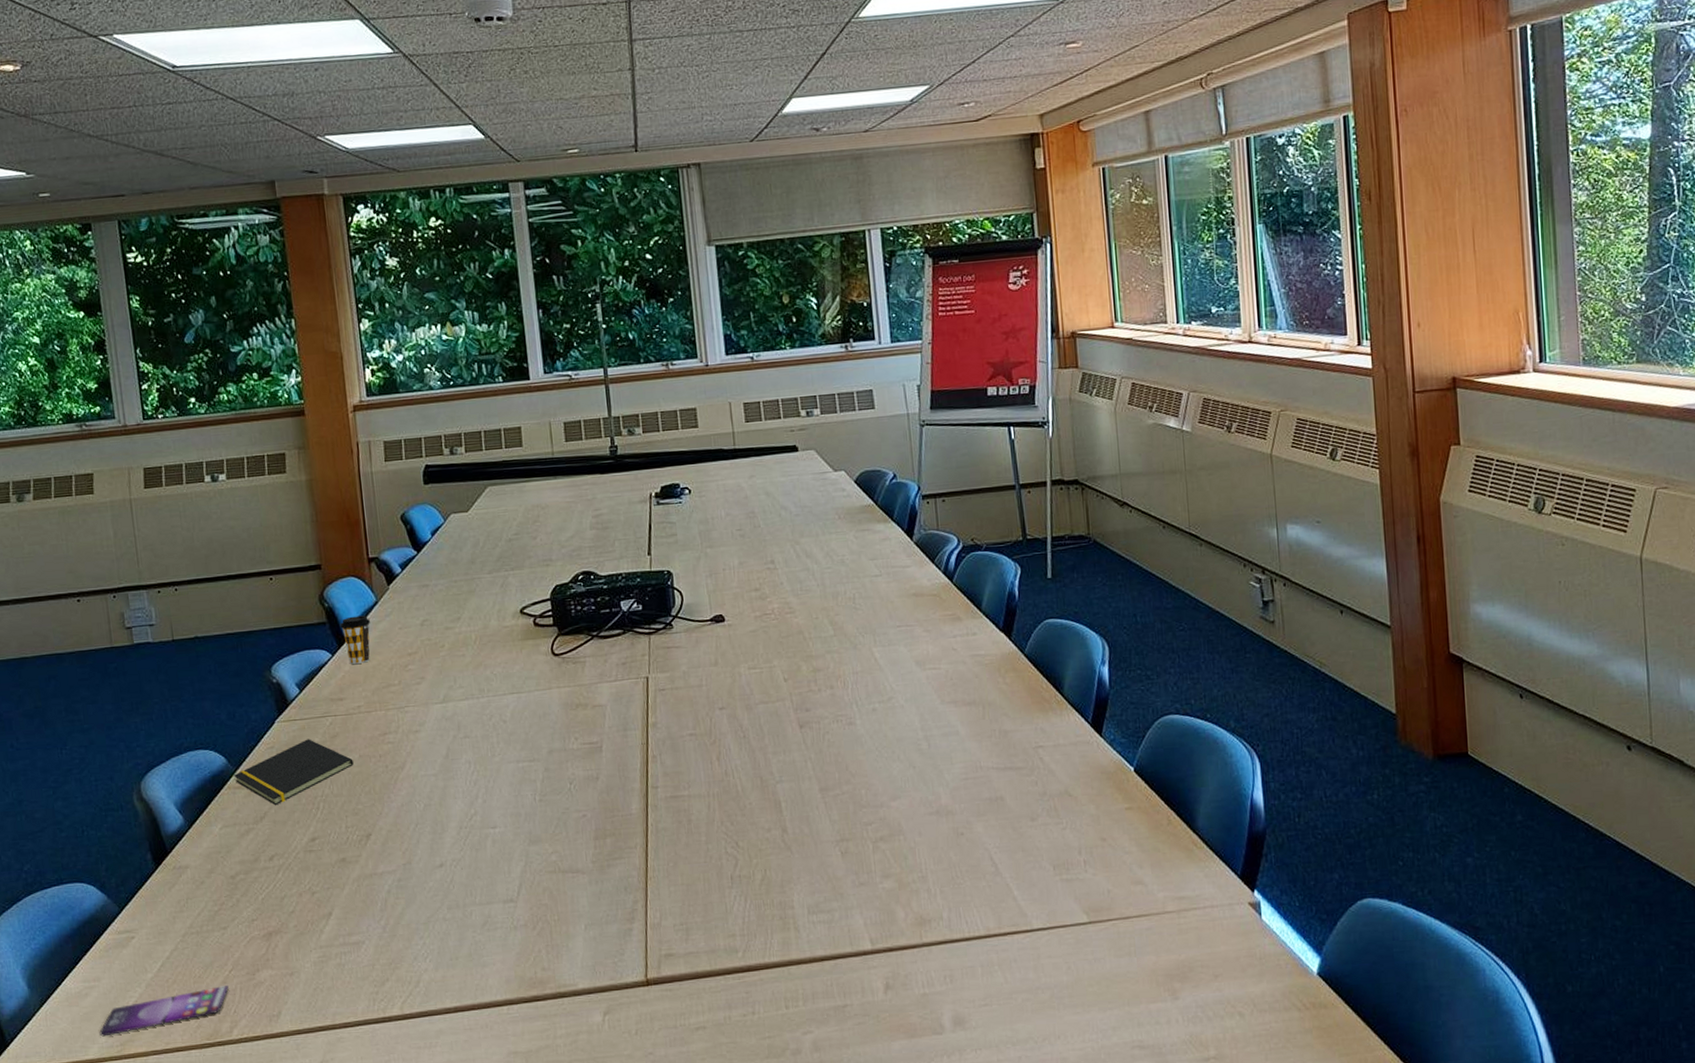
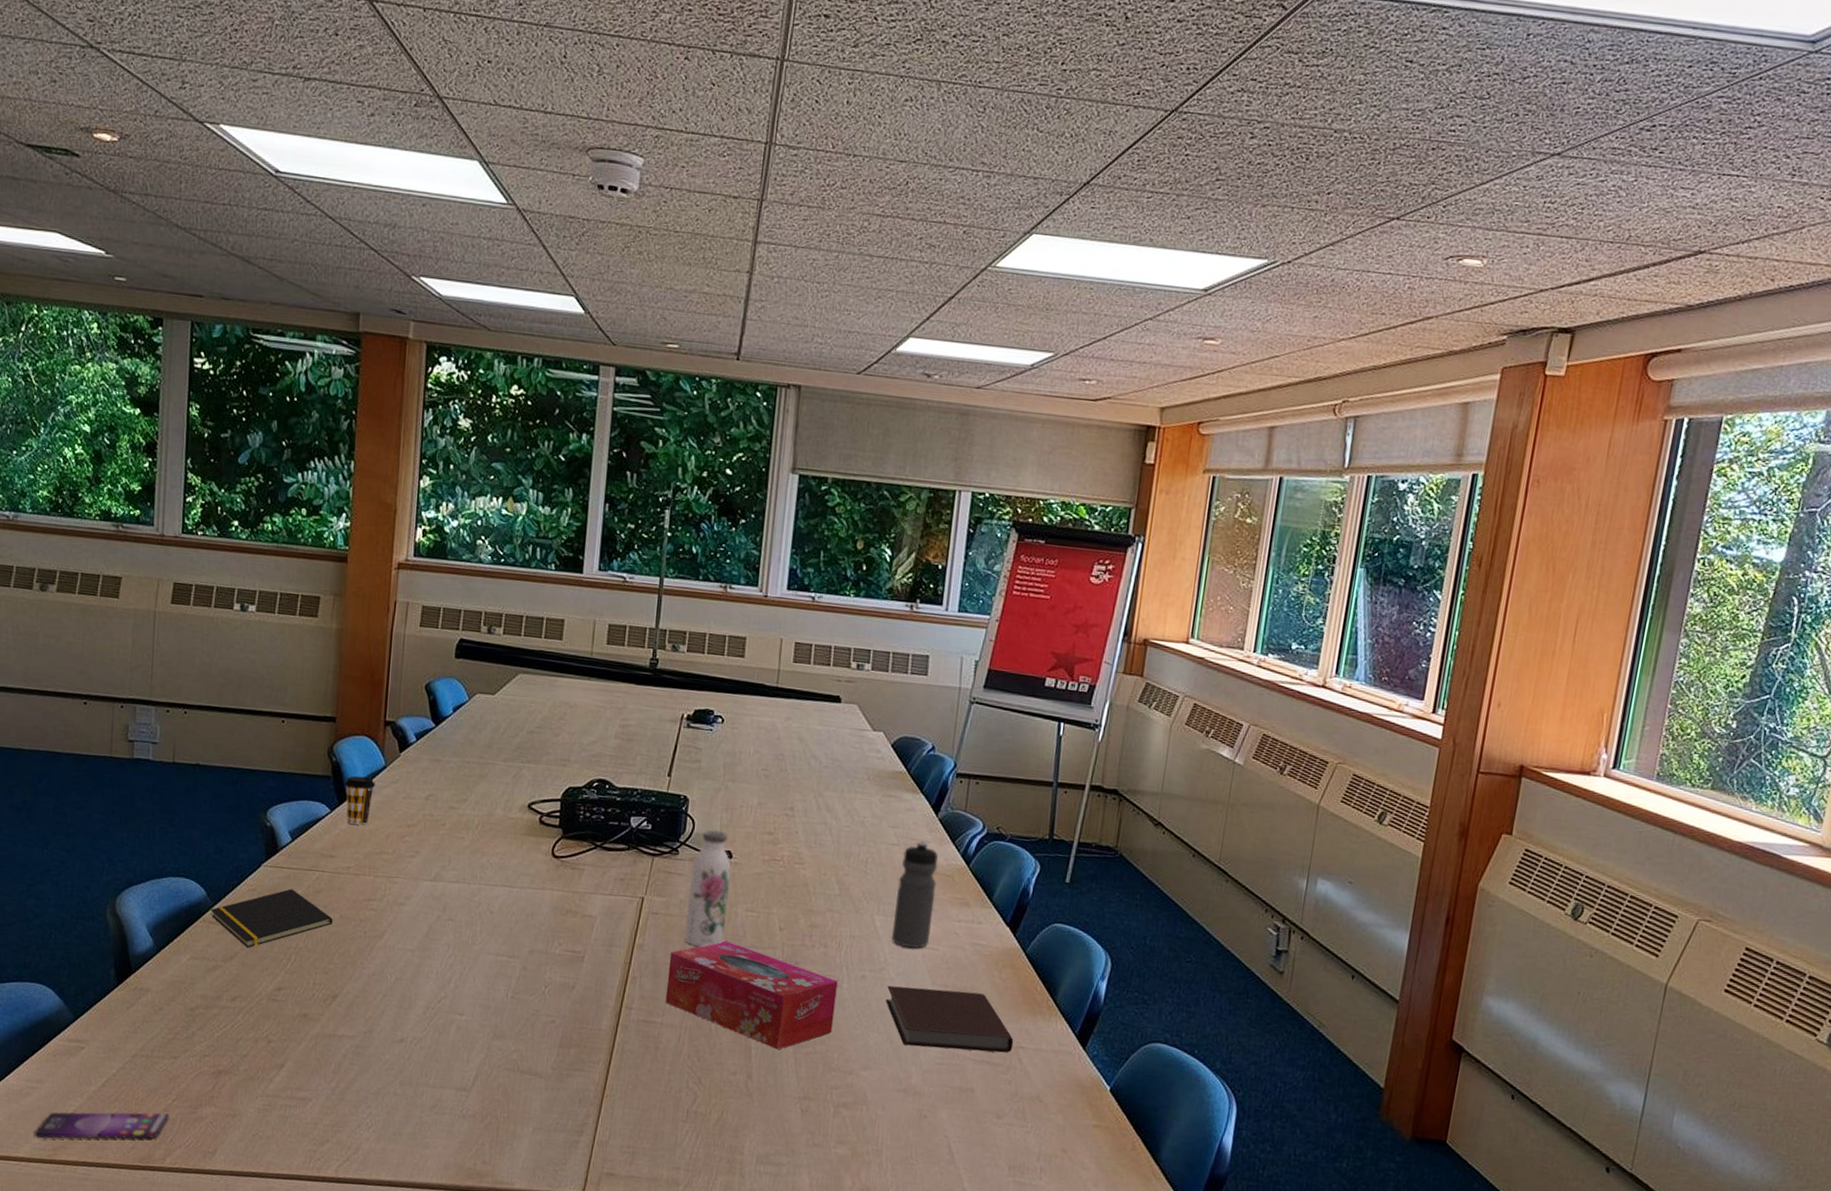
tissue box: none [684,702,855,799] -> present [665,940,838,1050]
water bottle: none [688,597,733,714] -> present [684,830,731,948]
water bottle: none [887,567,929,672] -> present [892,841,938,948]
notebook: none [899,702,1032,768] -> present [885,985,1014,1053]

